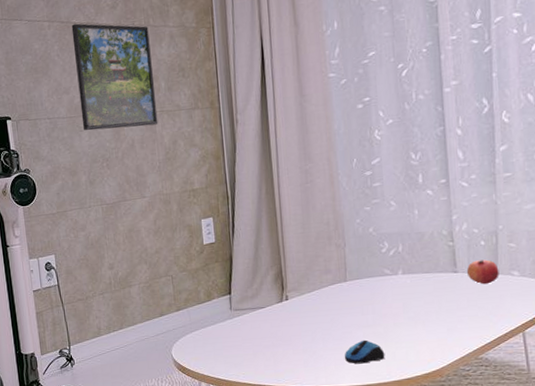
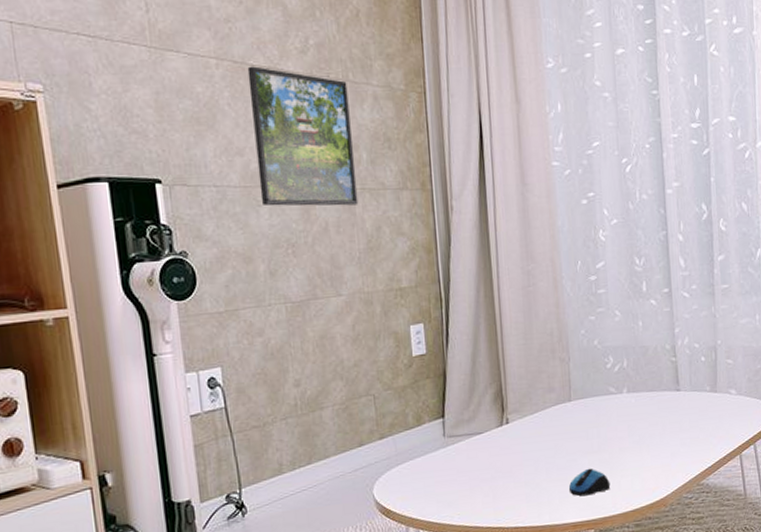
pomegranate: present [466,259,499,285] -> none [688,377,719,404]

